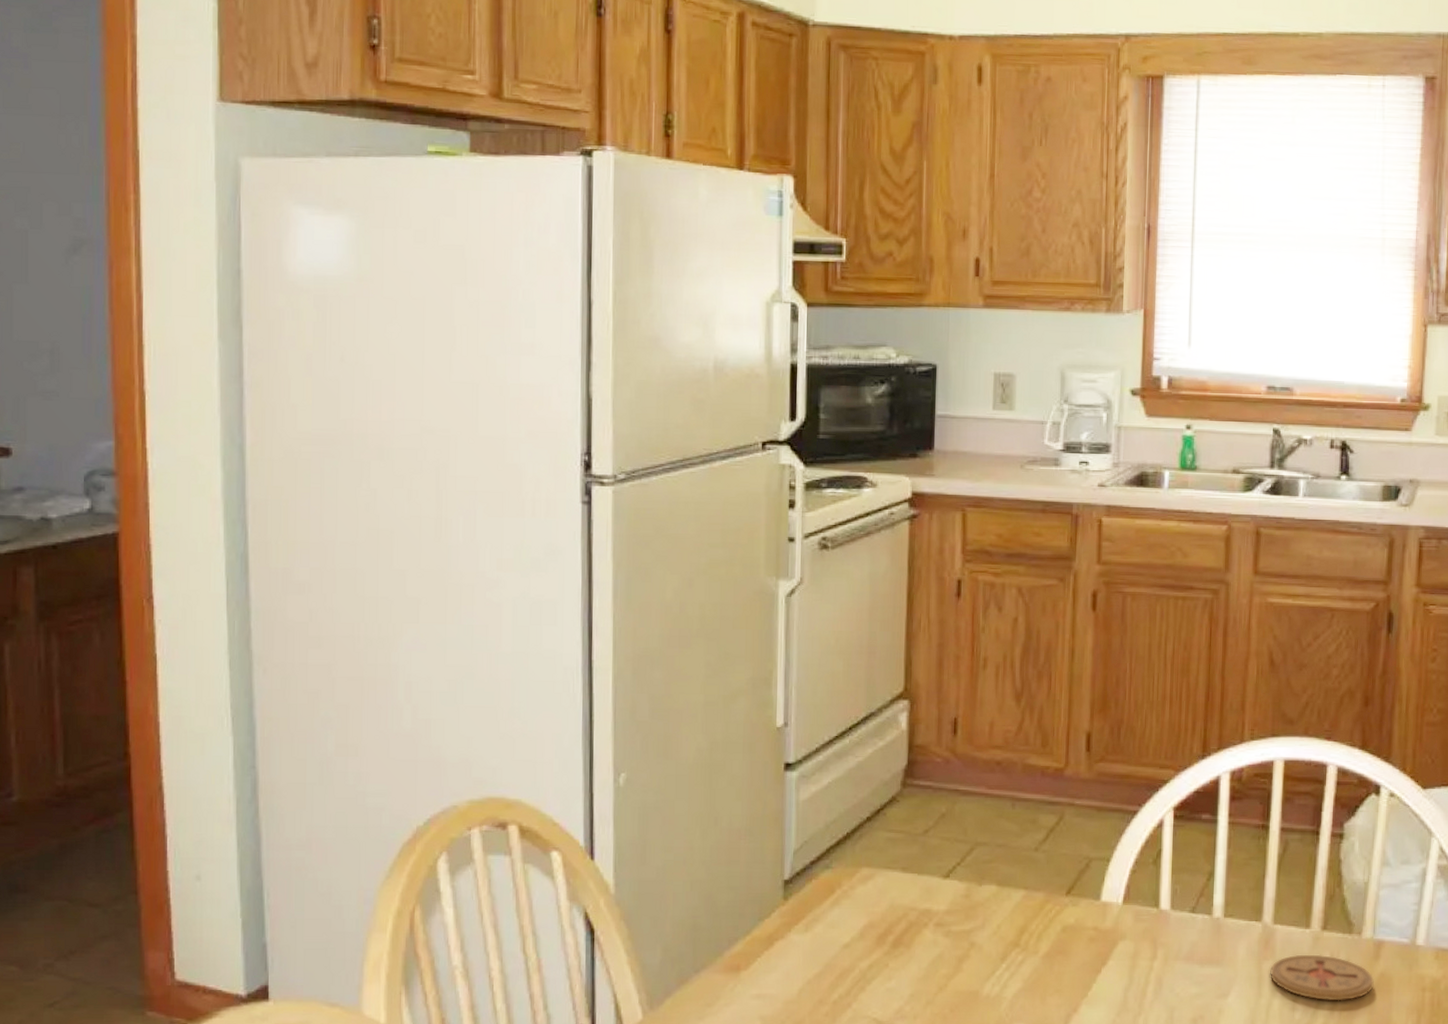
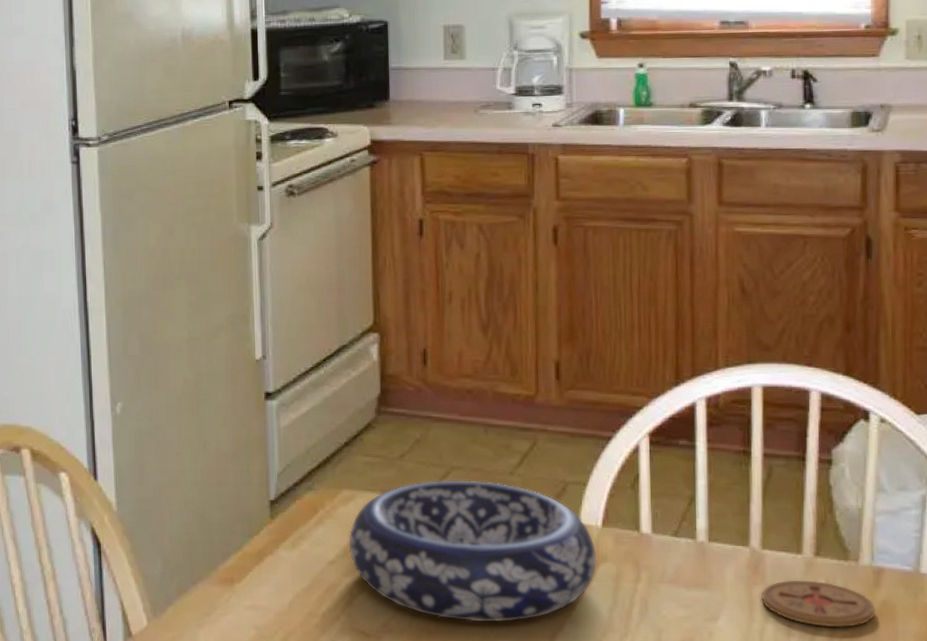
decorative bowl: none [865,856,1116,1006] -> present [348,480,598,623]

